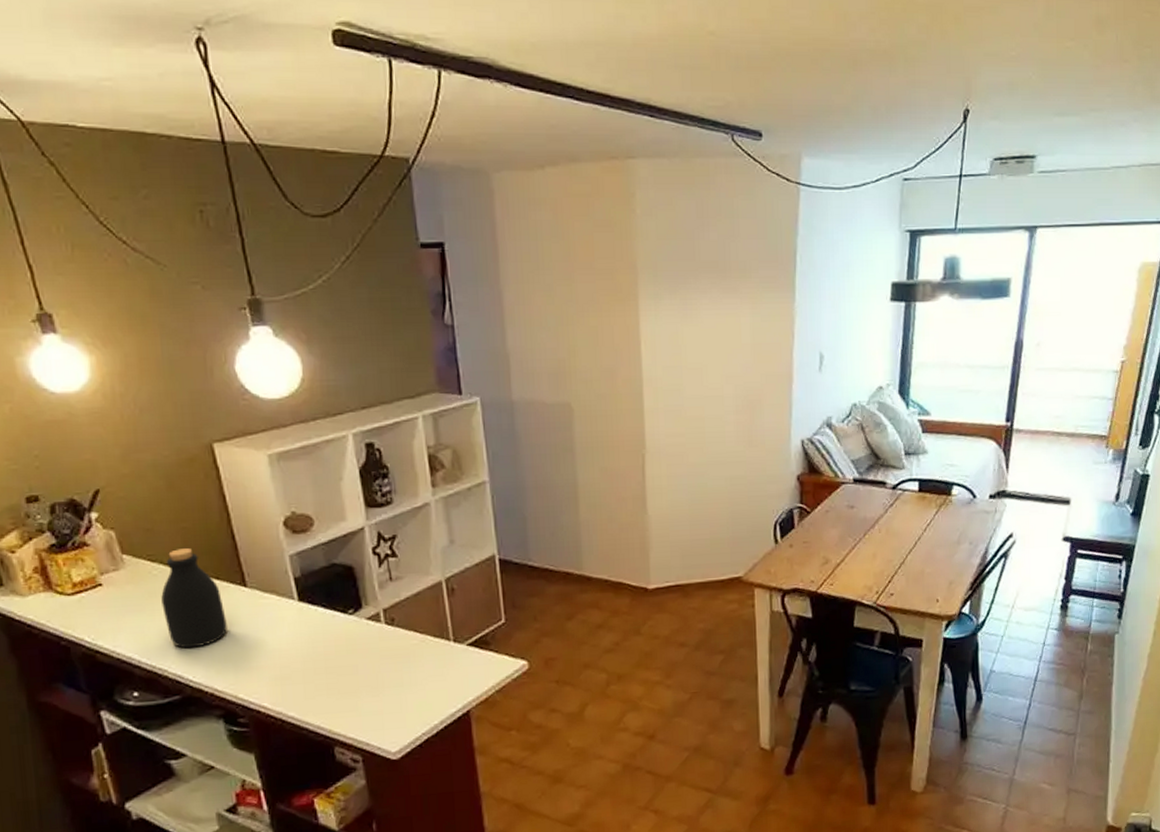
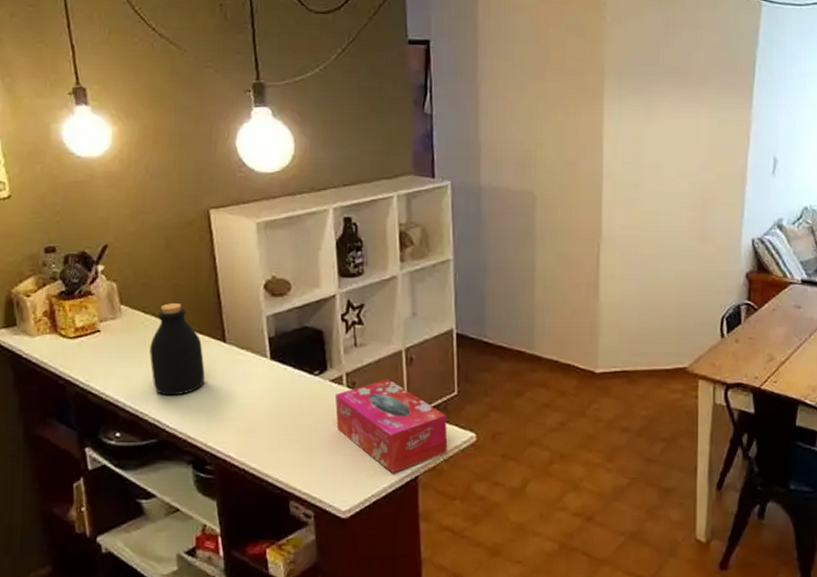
tissue box: none [373,612,499,710] -> present [335,379,448,474]

